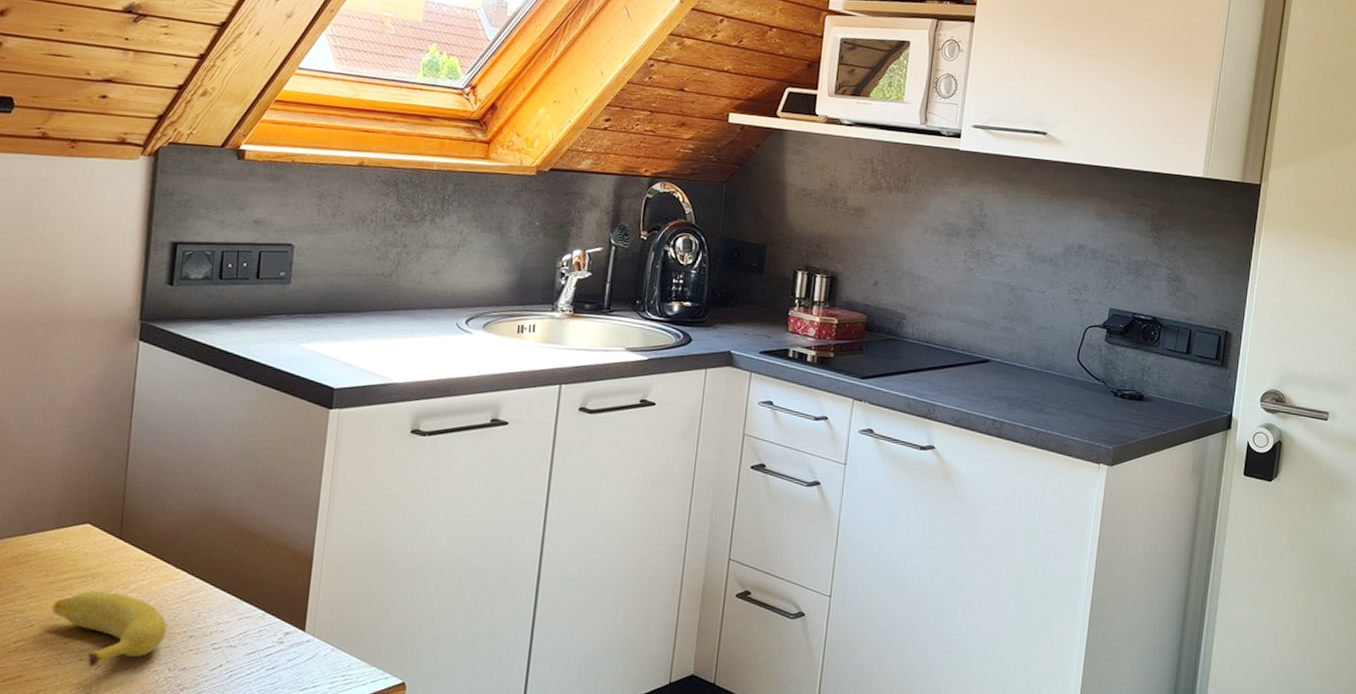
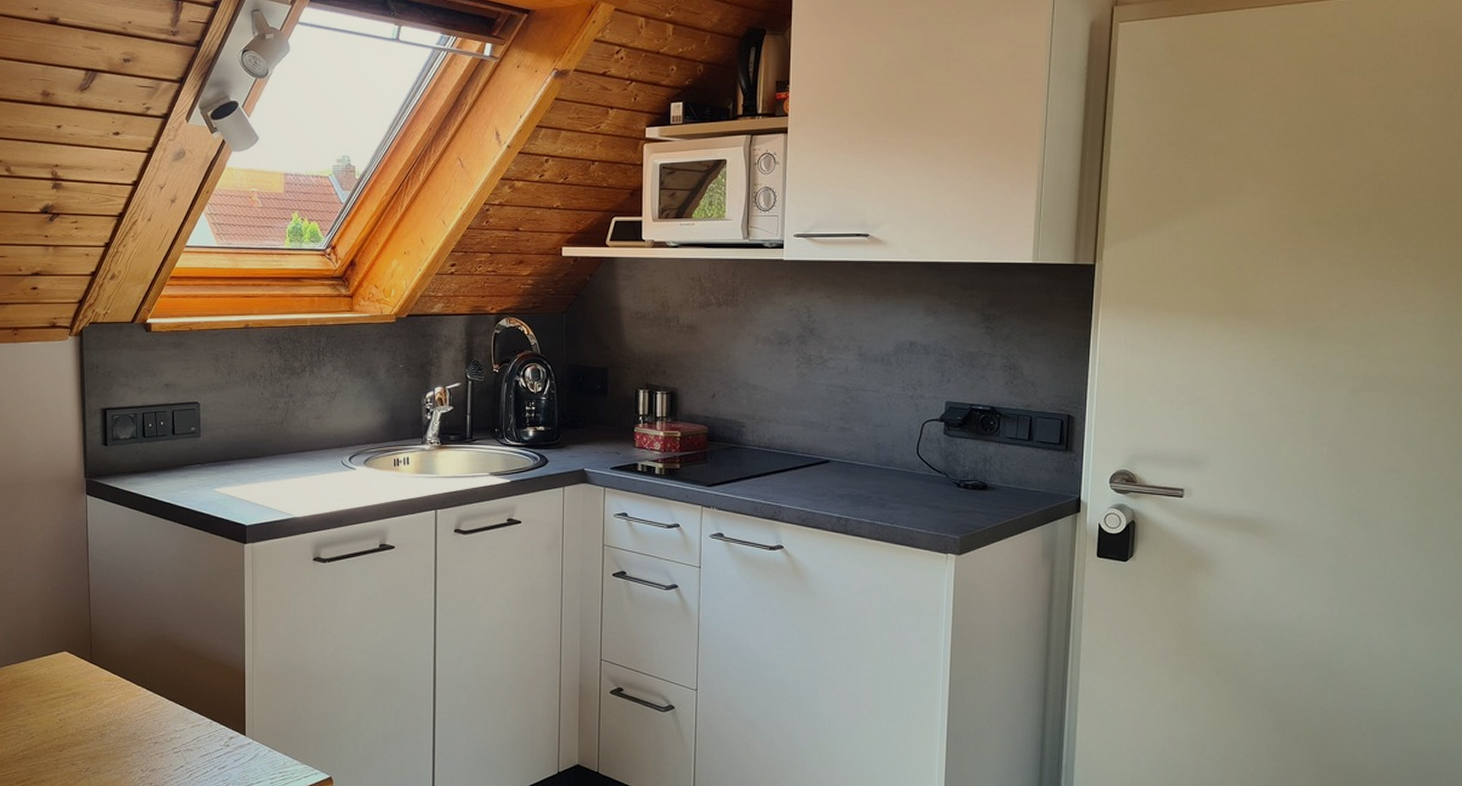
banana: present [52,591,167,667] -> none [47,707,136,770]

